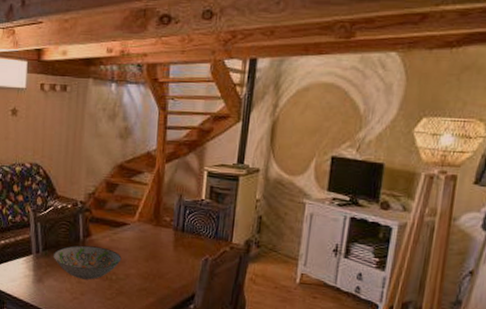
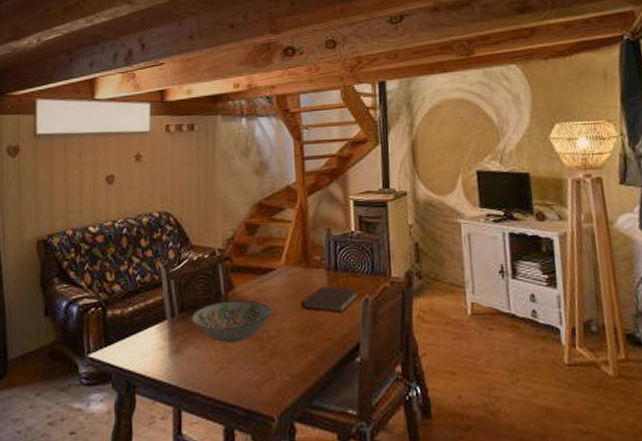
notebook: none [148,244,200,268] -> present [301,287,359,313]

